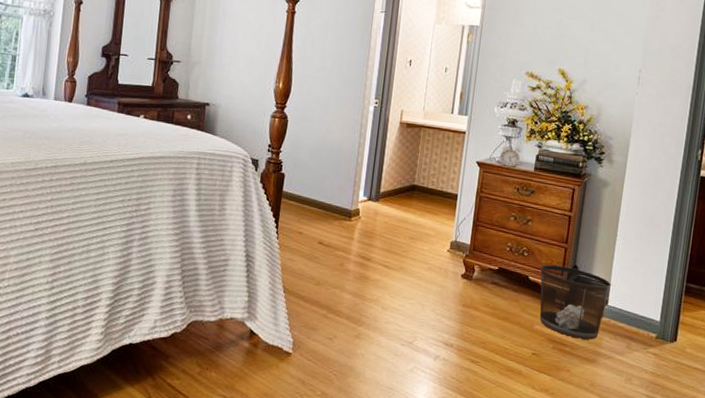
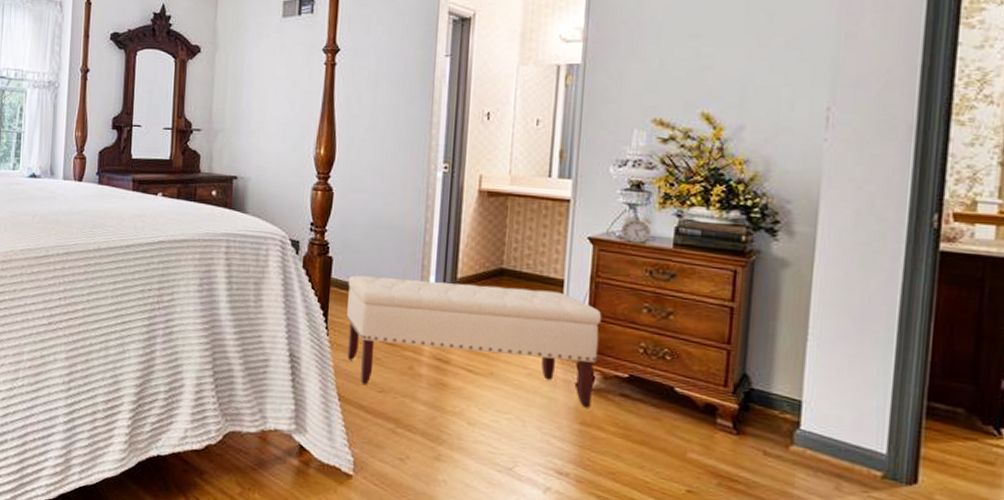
bench: none [292,189,483,294] -> present [346,275,602,408]
waste bin: present [539,265,611,340] -> none [692,372,803,476]

